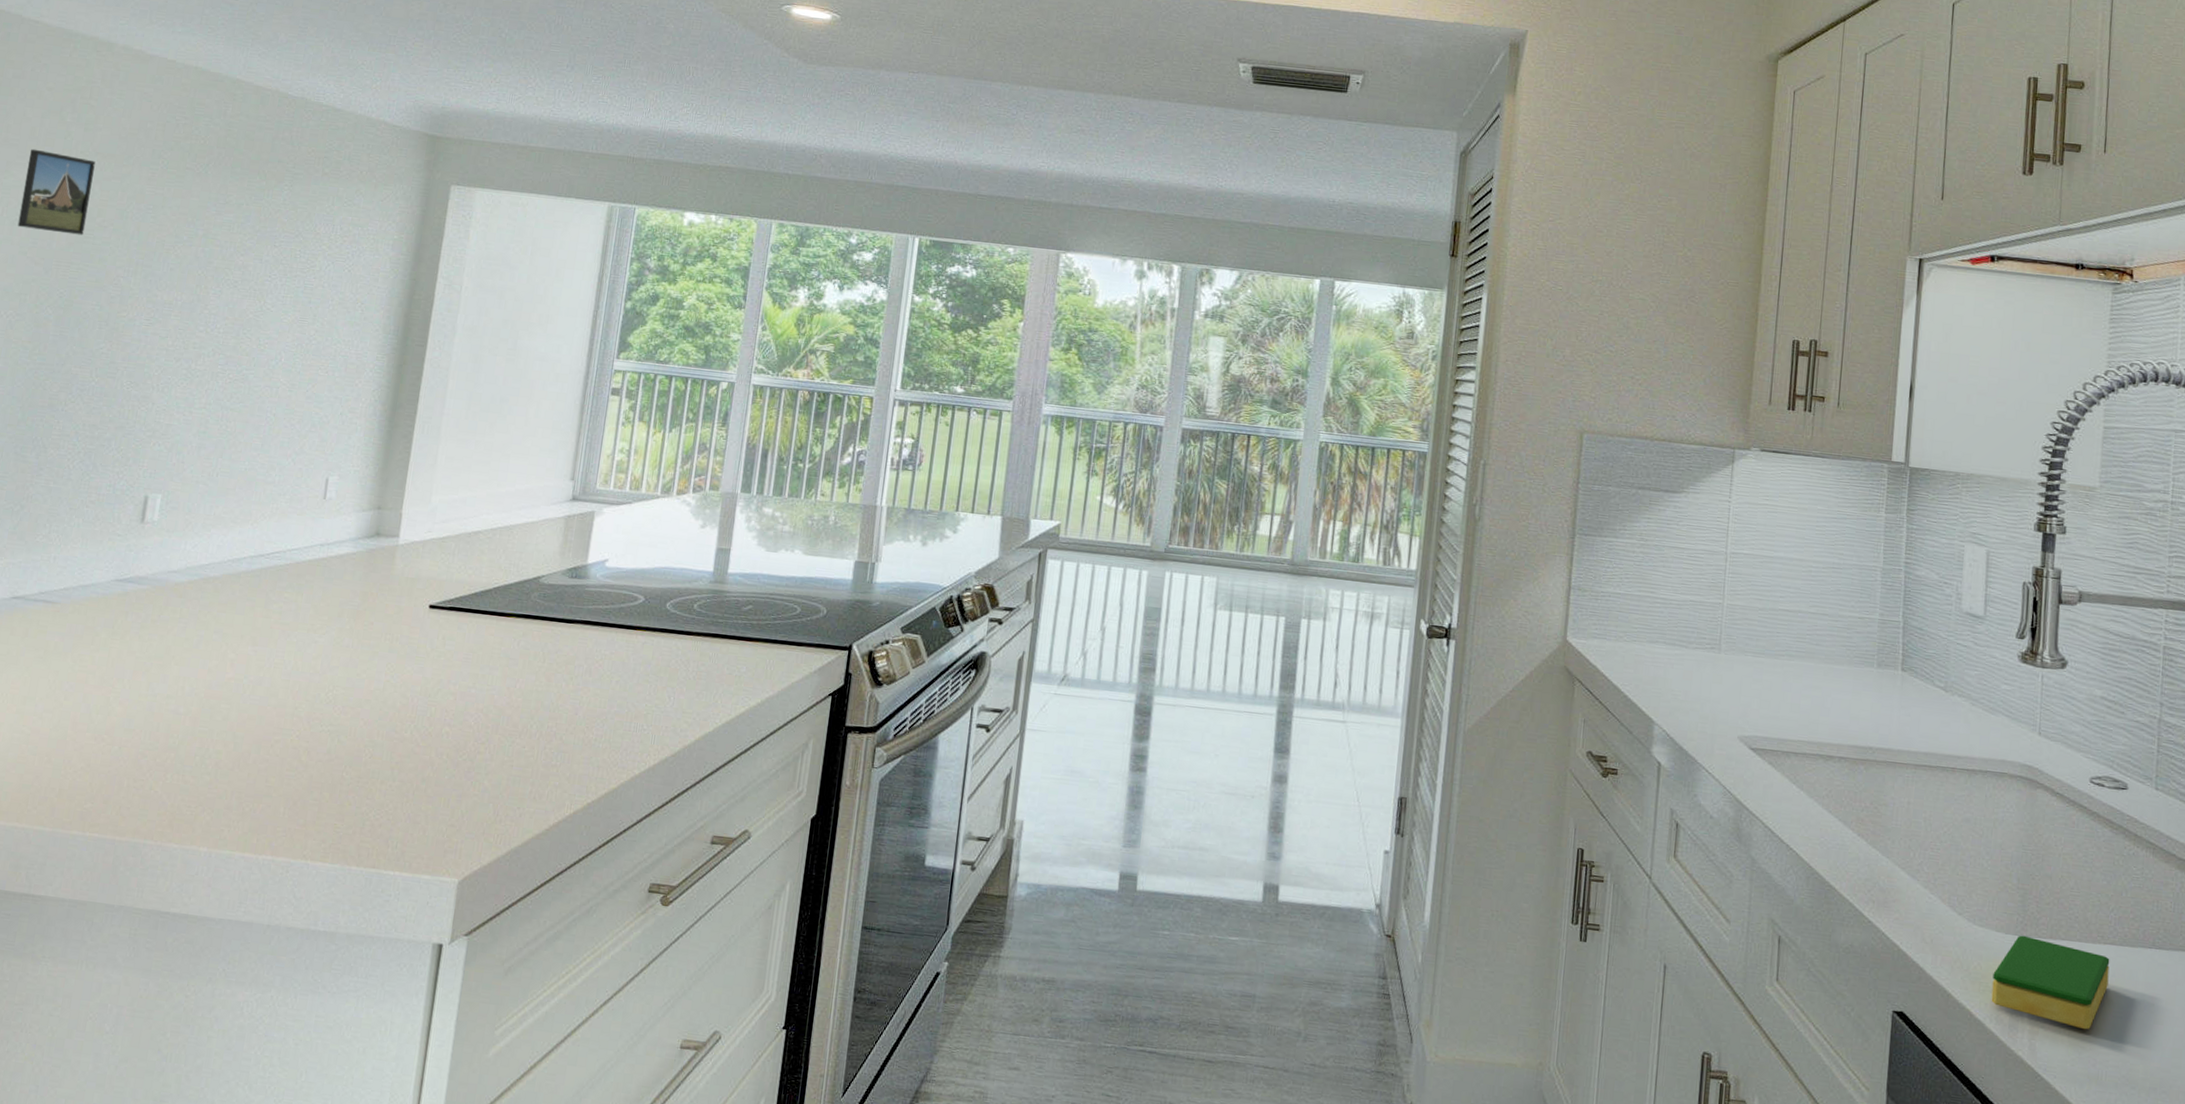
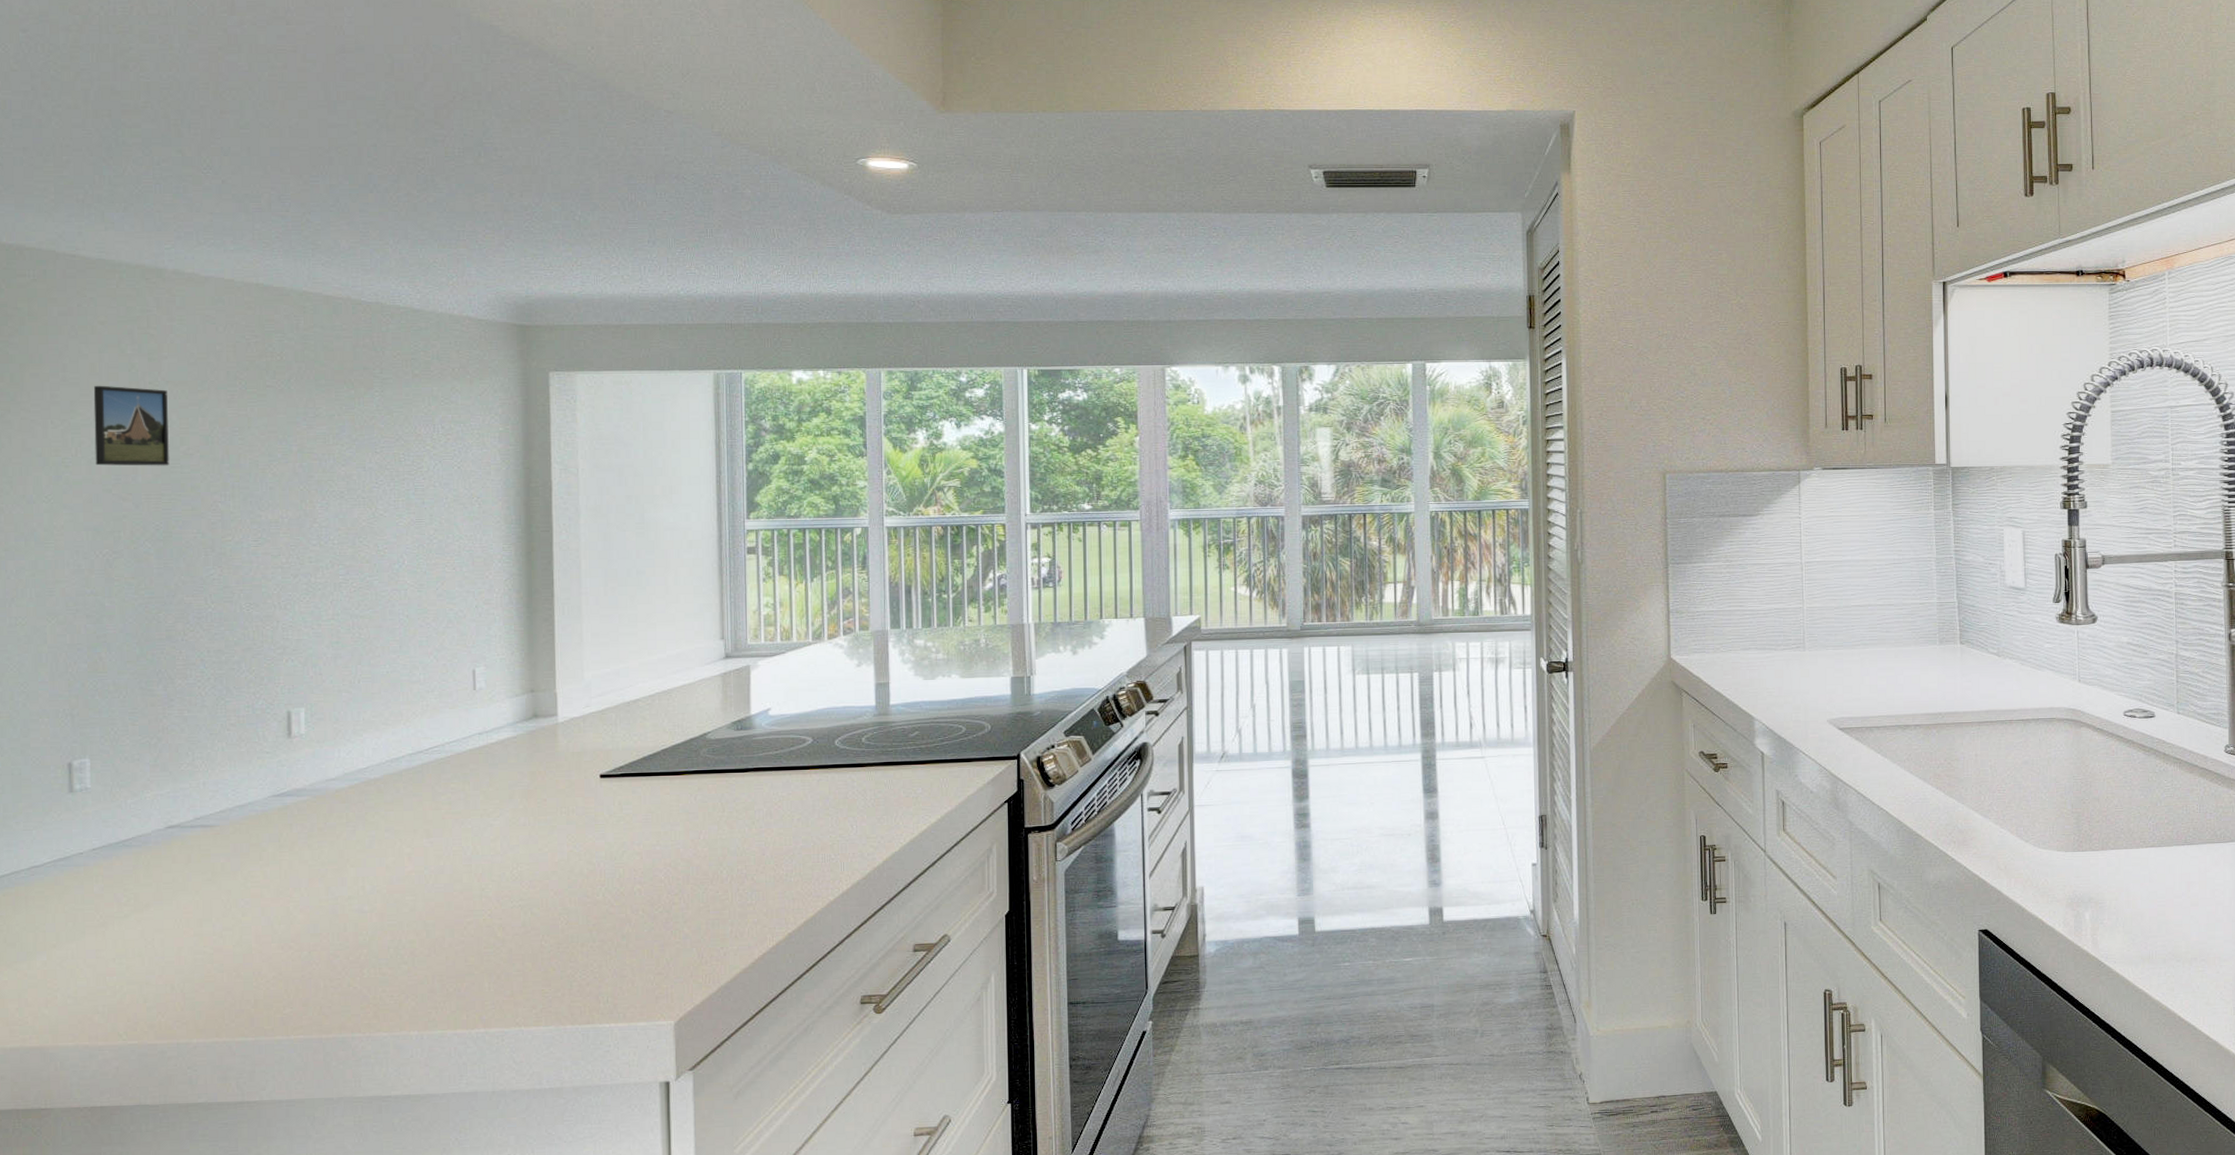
dish sponge: present [1991,935,2110,1030] -> none [2058,851,2152,920]

